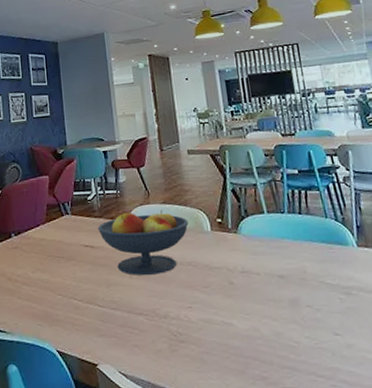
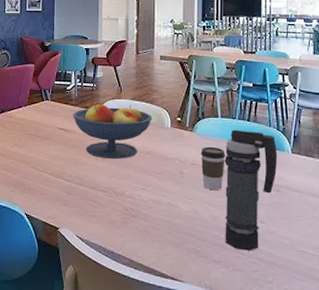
coffee cup: none [250,248,283,301] -> present [200,146,226,191]
smoke grenade: none [278,225,344,372] -> present [224,129,278,251]

